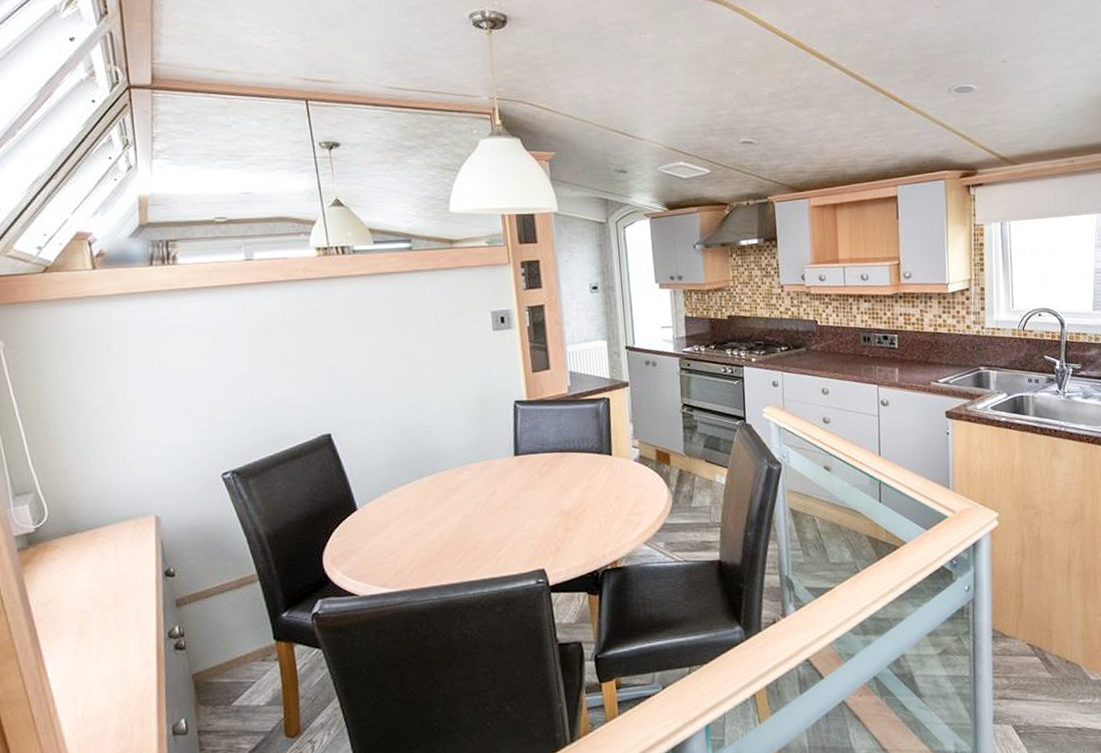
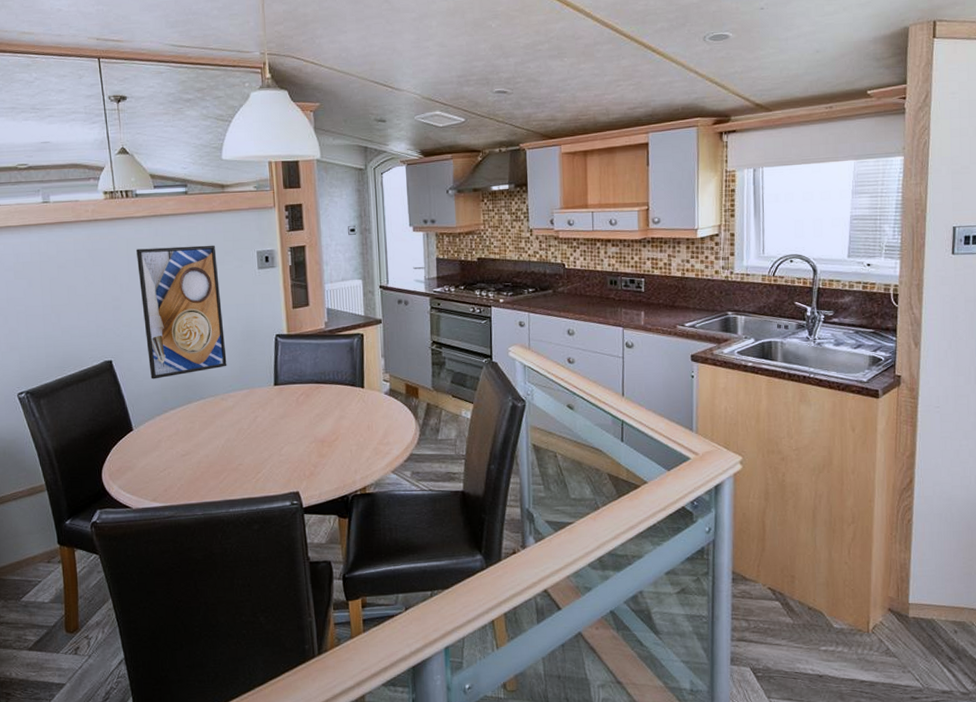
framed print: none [355,305,462,453] -> present [135,245,227,379]

